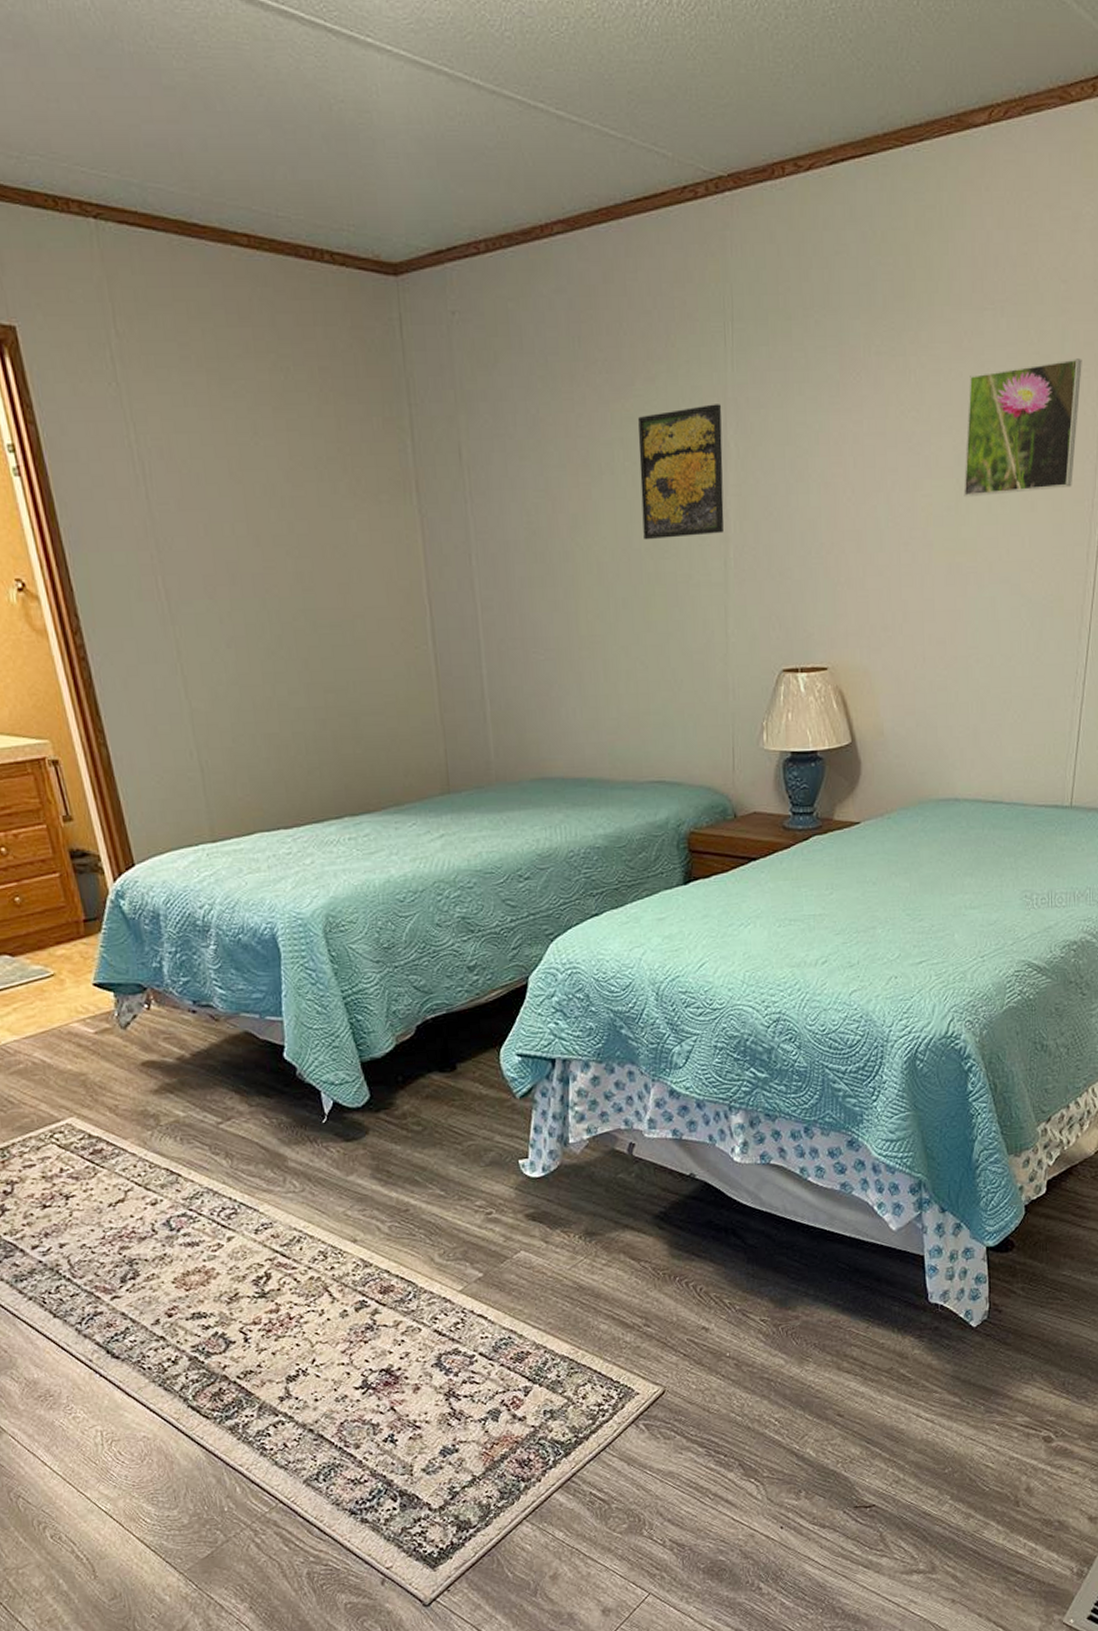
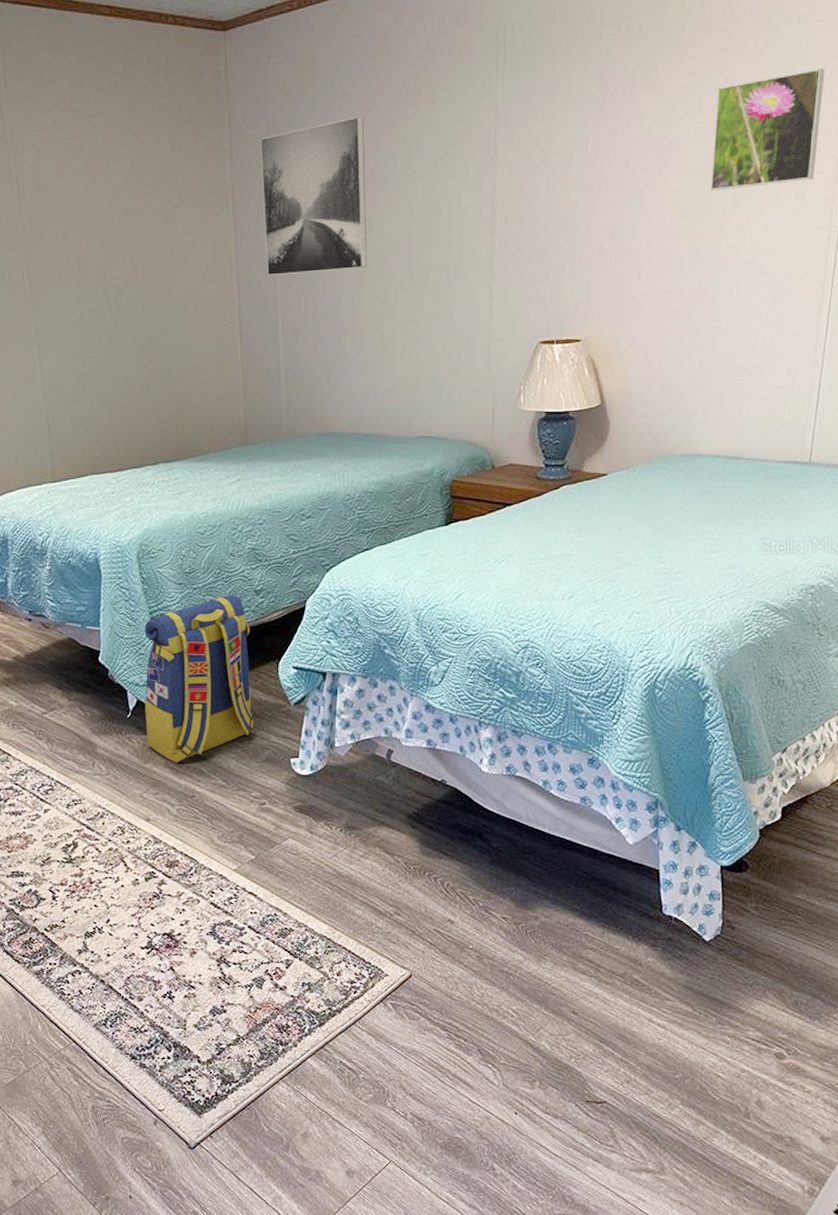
backpack: none [337,972,475,1173] -> present [144,595,254,763]
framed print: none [447,392,583,588] -> present [260,116,367,276]
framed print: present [638,404,724,540] -> none [419,120,493,235]

